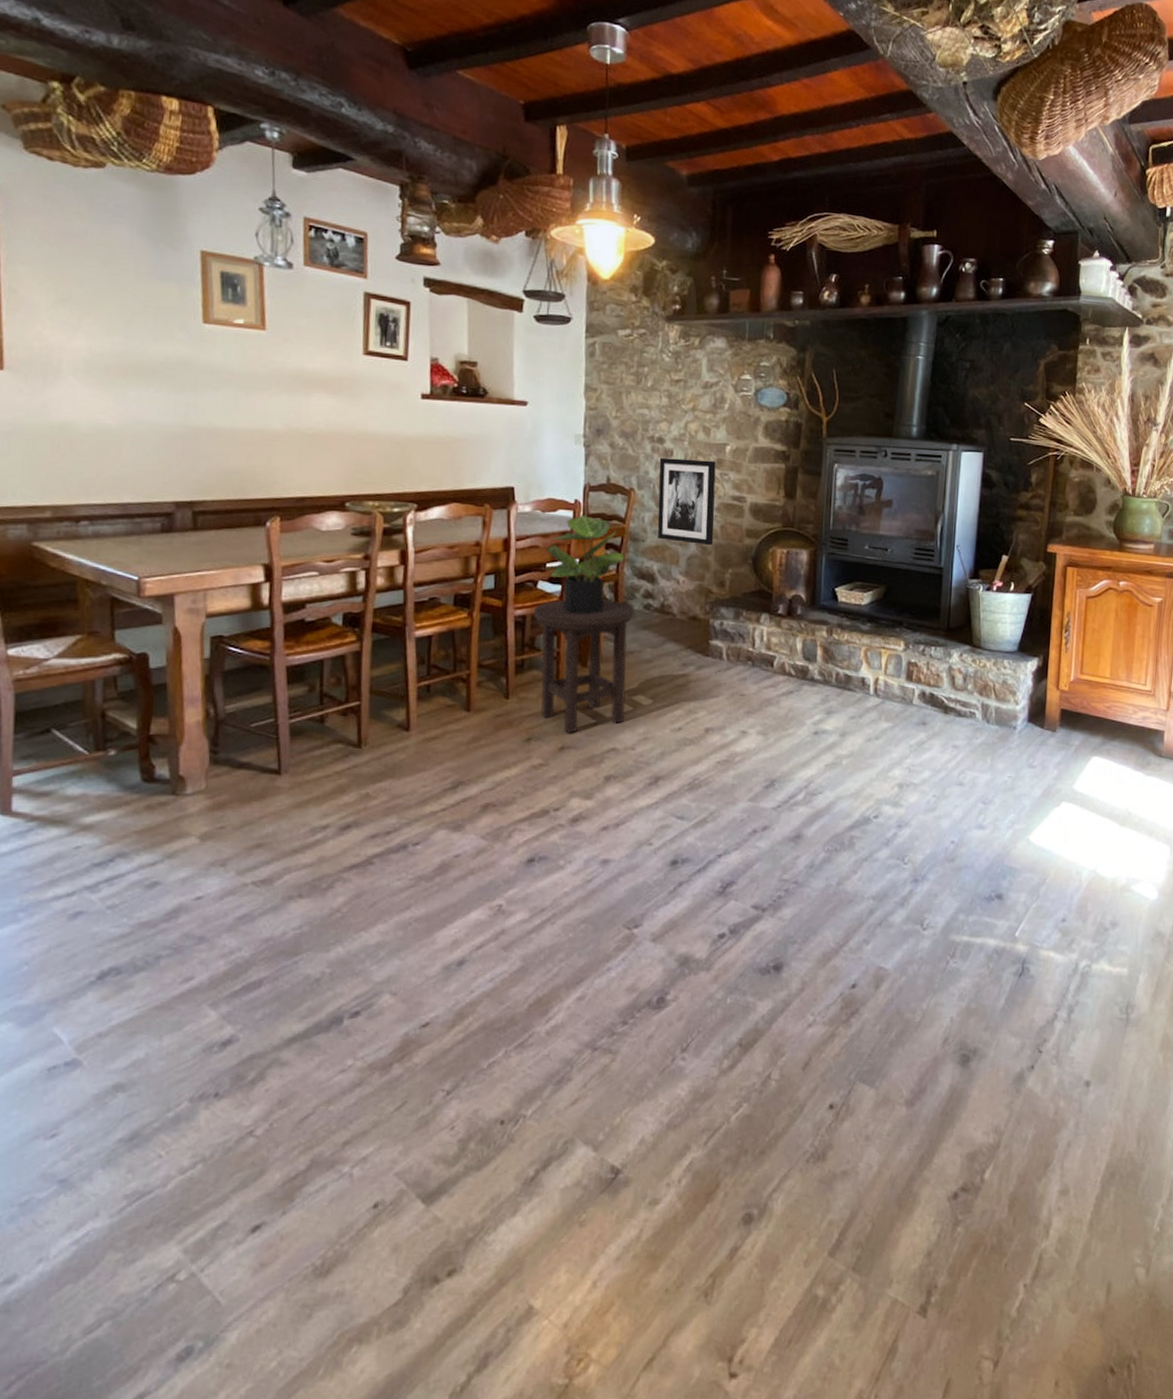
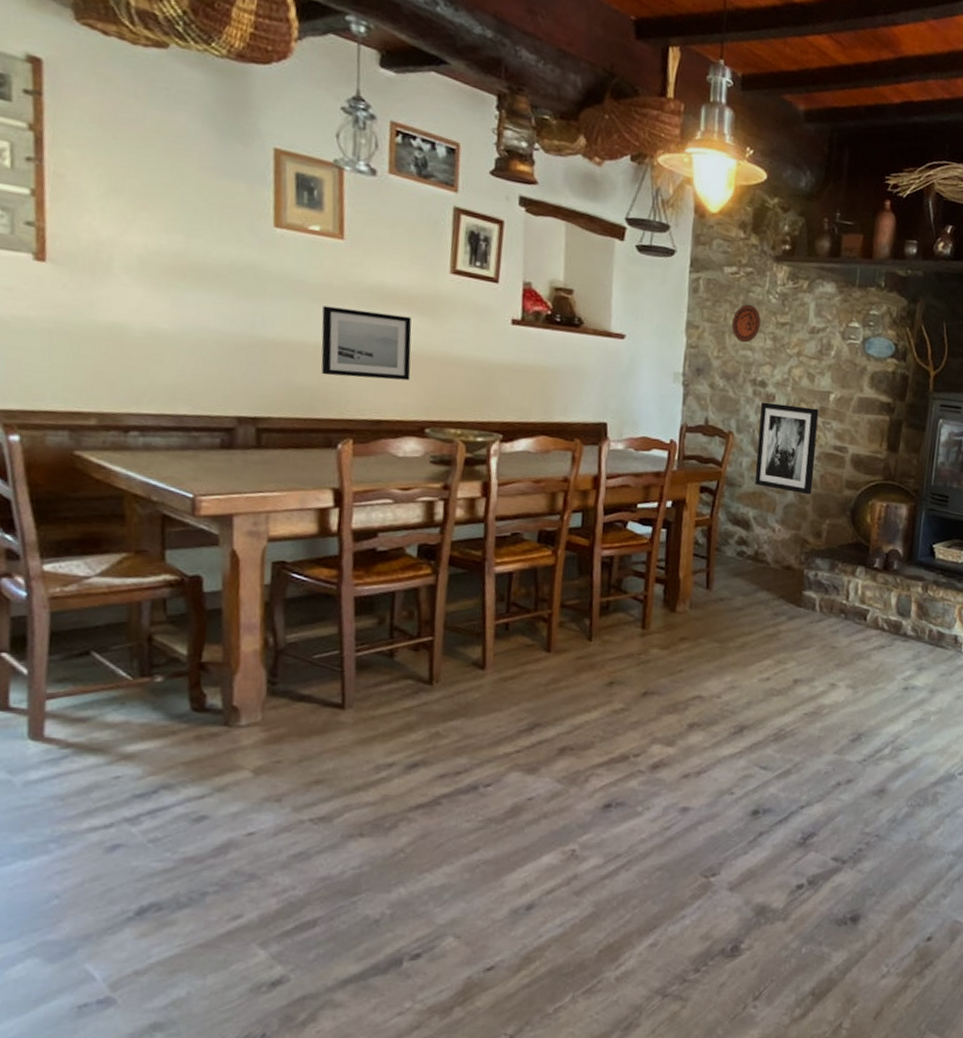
wall art: none [248,393,330,459] -> present [321,305,412,381]
stool: present [533,599,635,733] -> none [621,542,728,679]
potted plant: present [546,514,625,615] -> none [638,455,720,559]
decorative plate: none [628,364,656,402] -> present [732,304,761,343]

